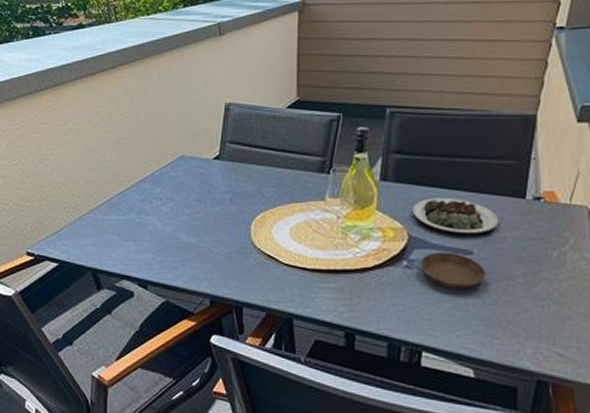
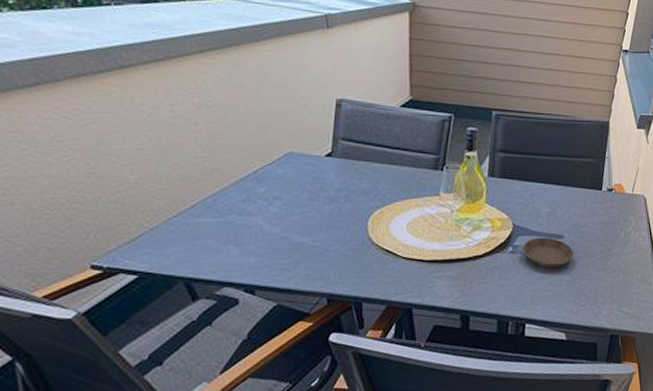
plate: present [412,198,499,236] -> none [515,191,583,223]

